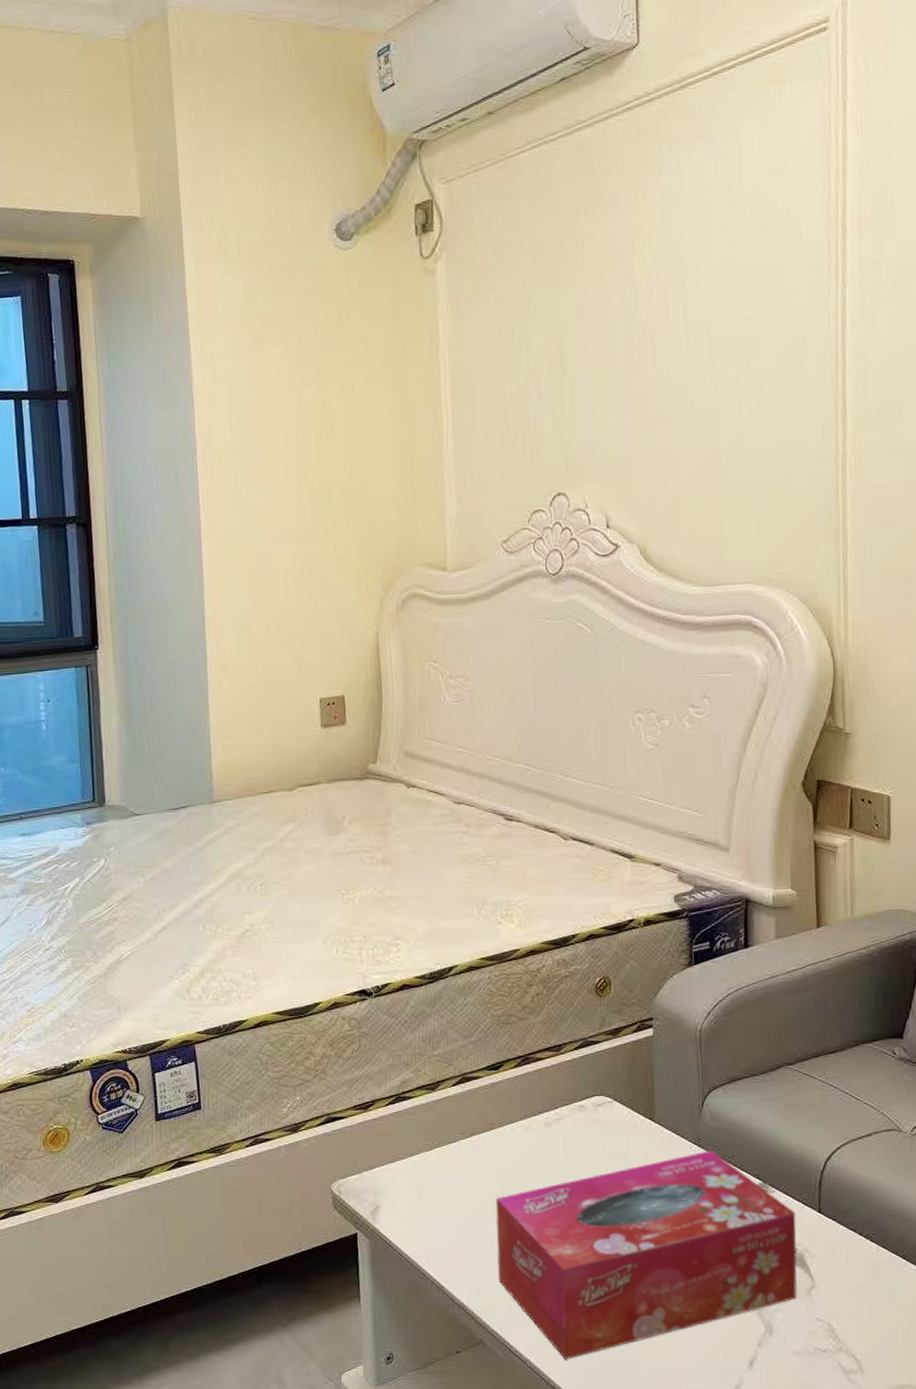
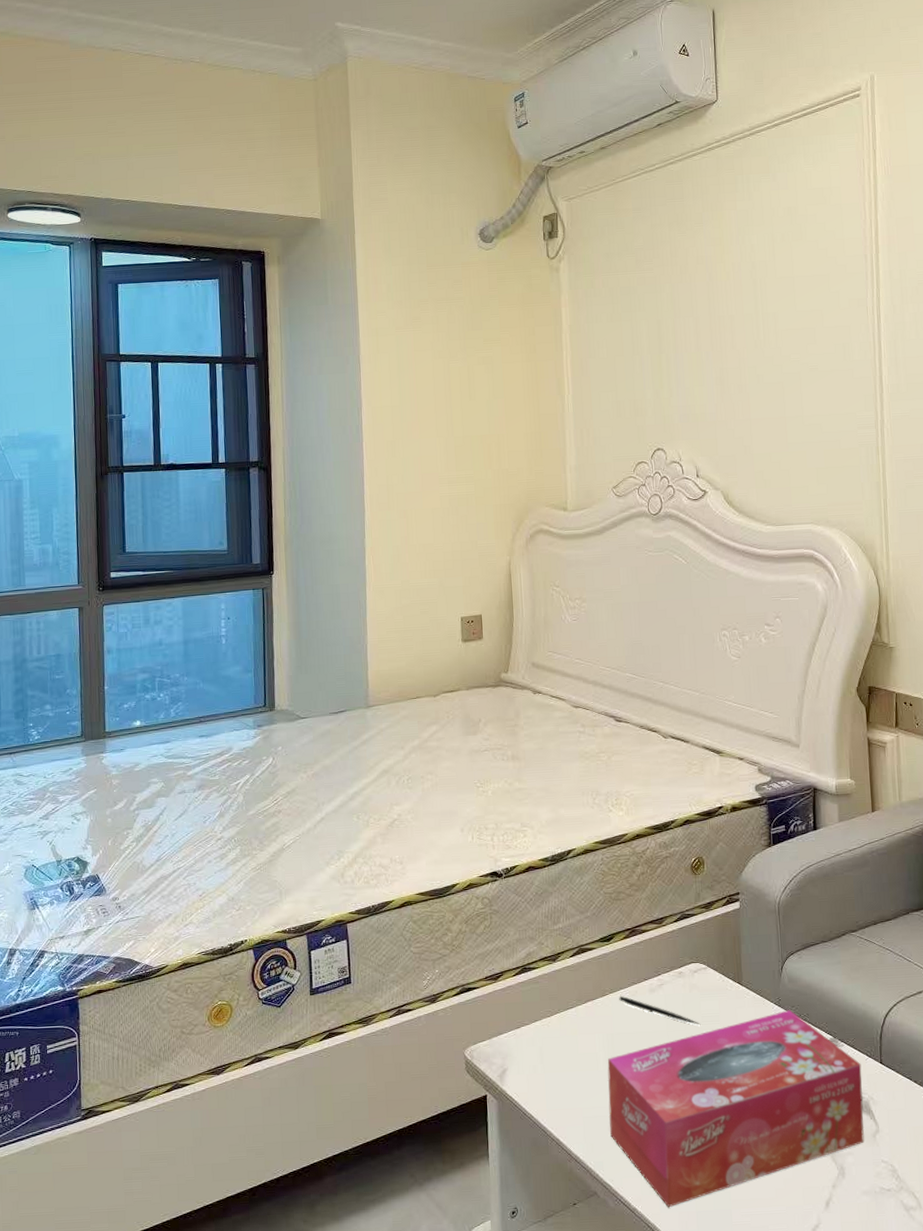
pen: none [509,1130,605,1165] -> present [619,995,701,1025]

